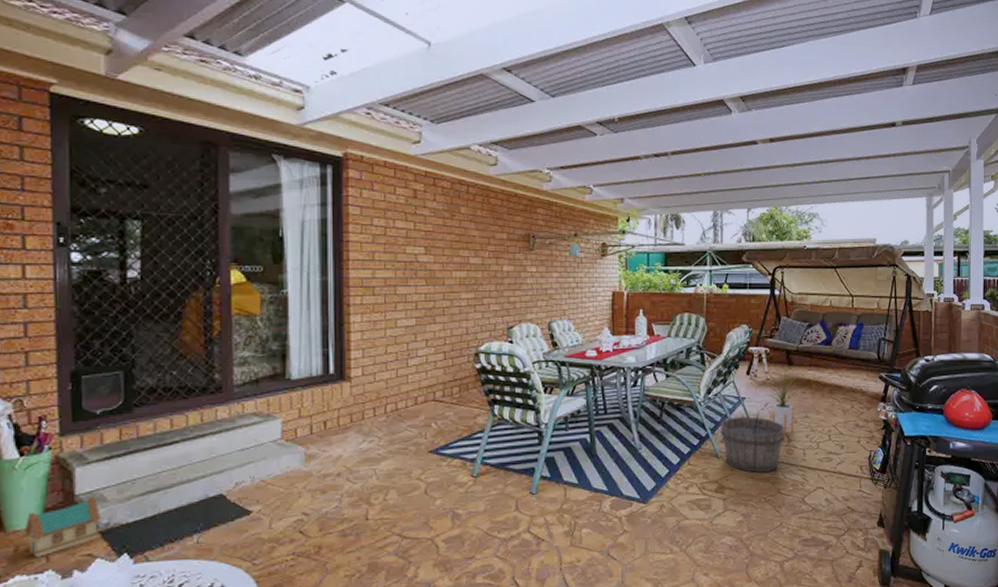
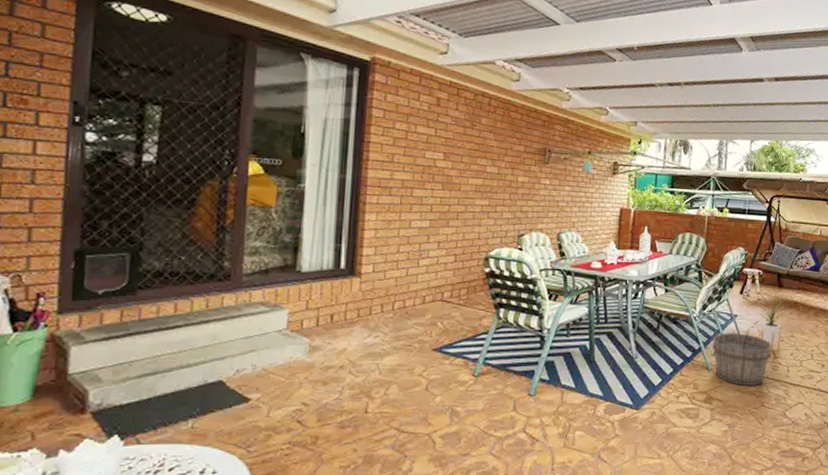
toy house: present [23,496,102,557] -> none [10,376,94,435]

